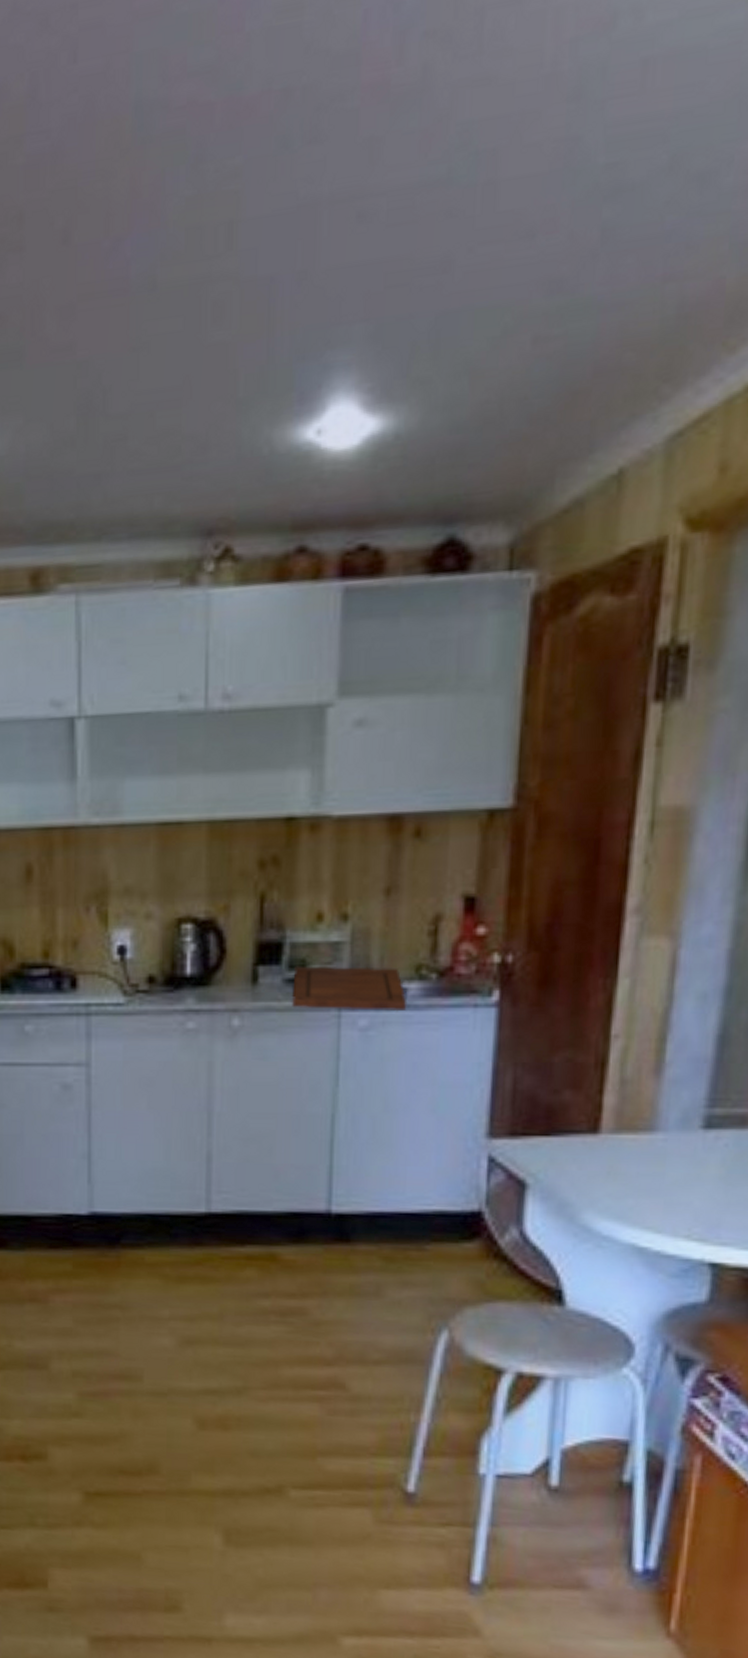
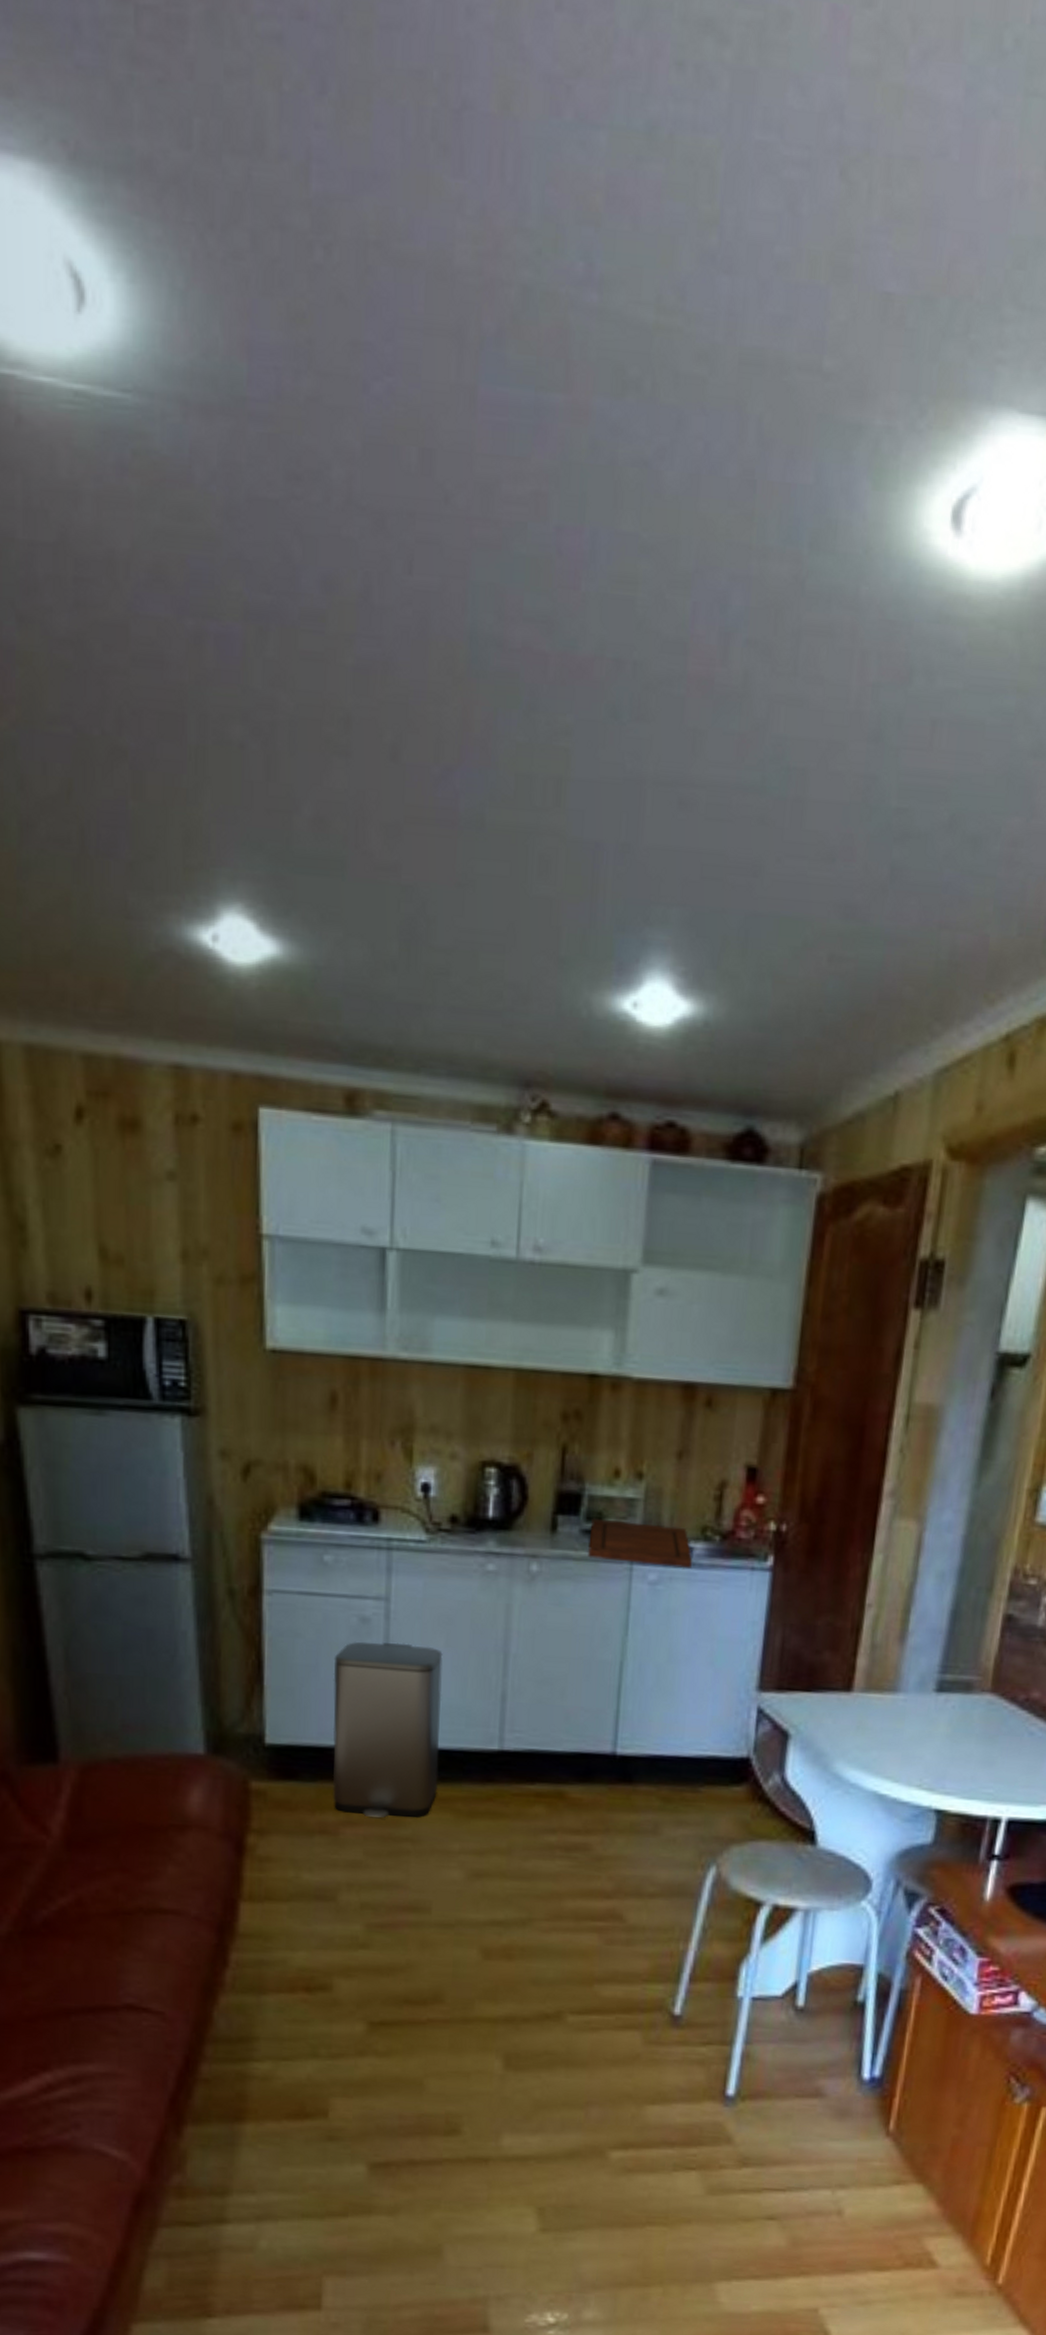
pedal bin: none [38,1107,146,1286] -> present [332,1641,443,1819]

